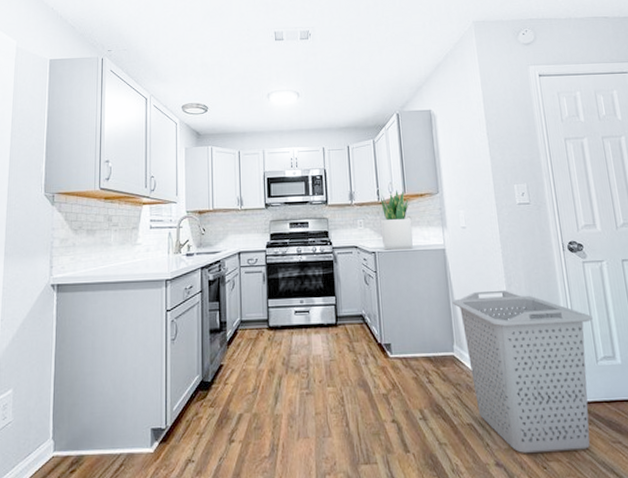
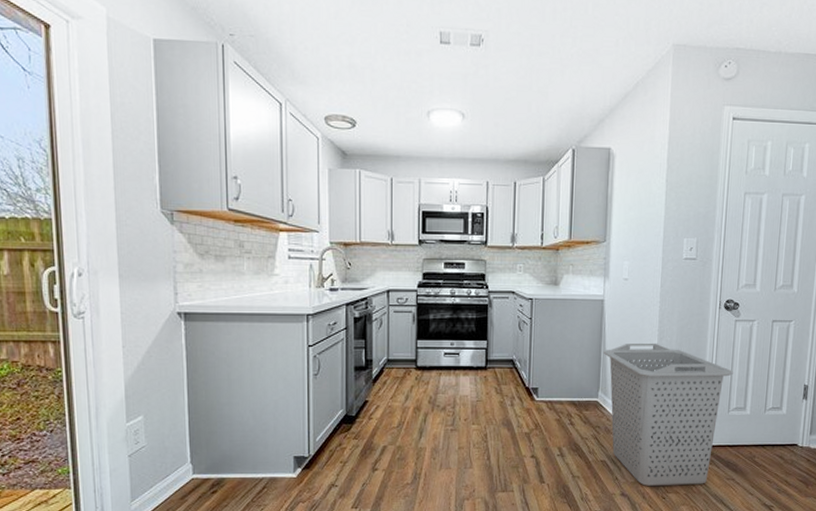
planter: present [380,190,414,251] -> none [540,235,574,299]

